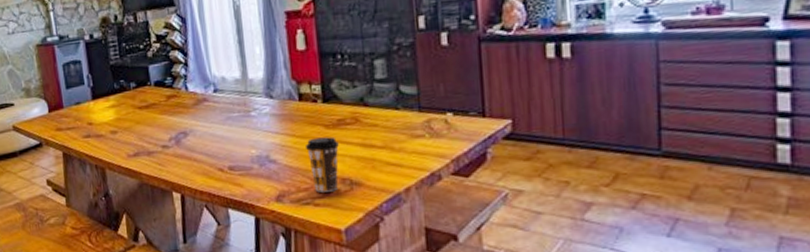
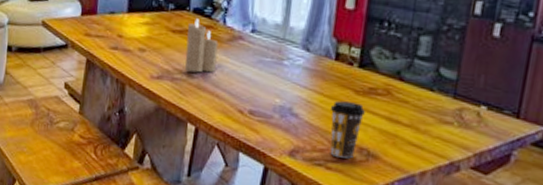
candle: none [152,90,188,143] -> present [185,18,219,73]

